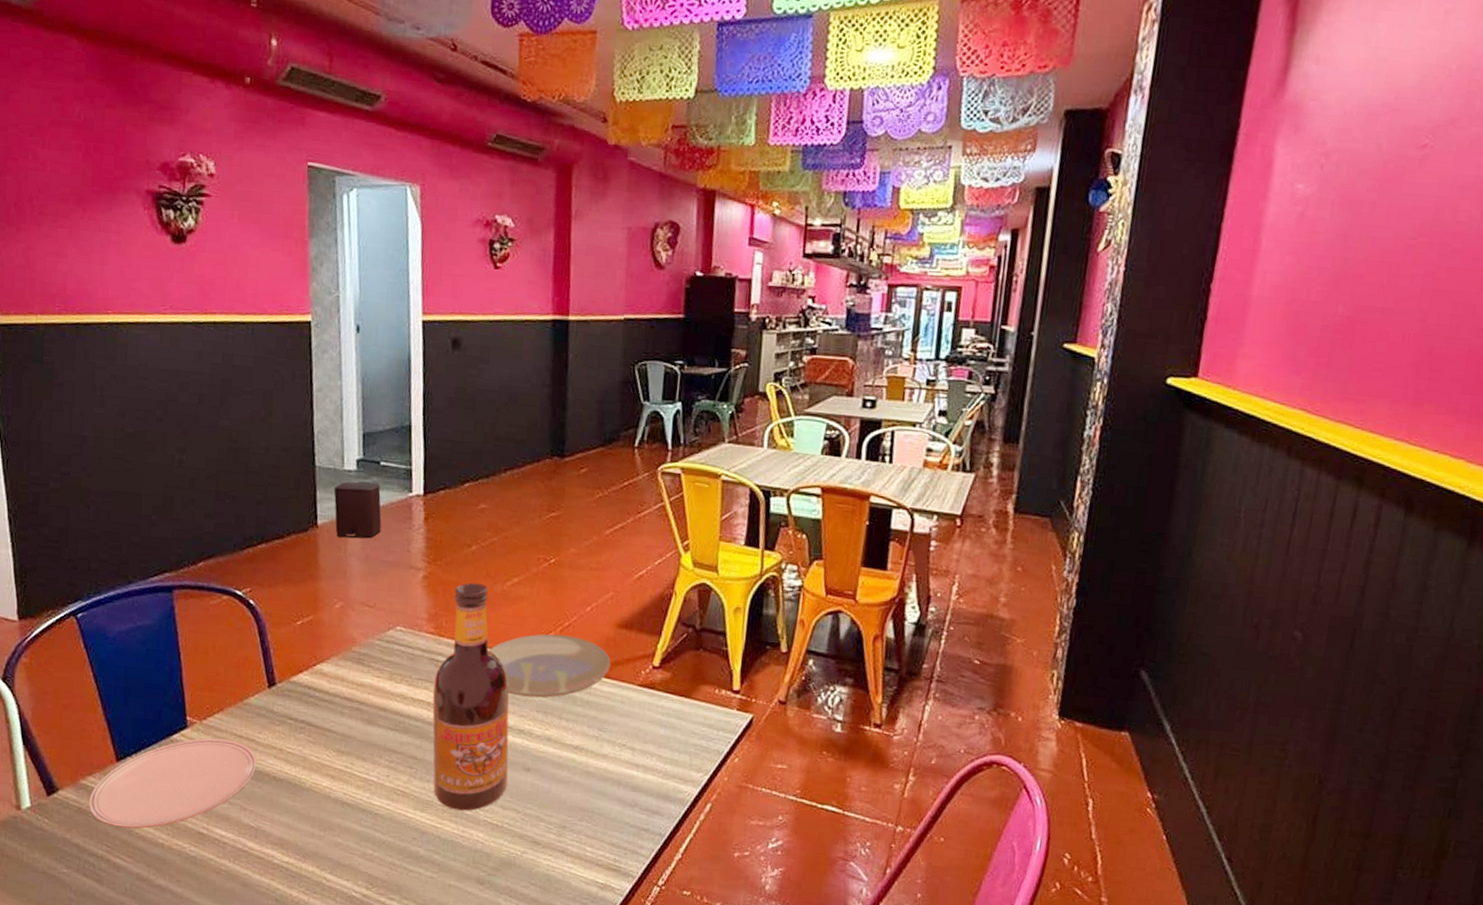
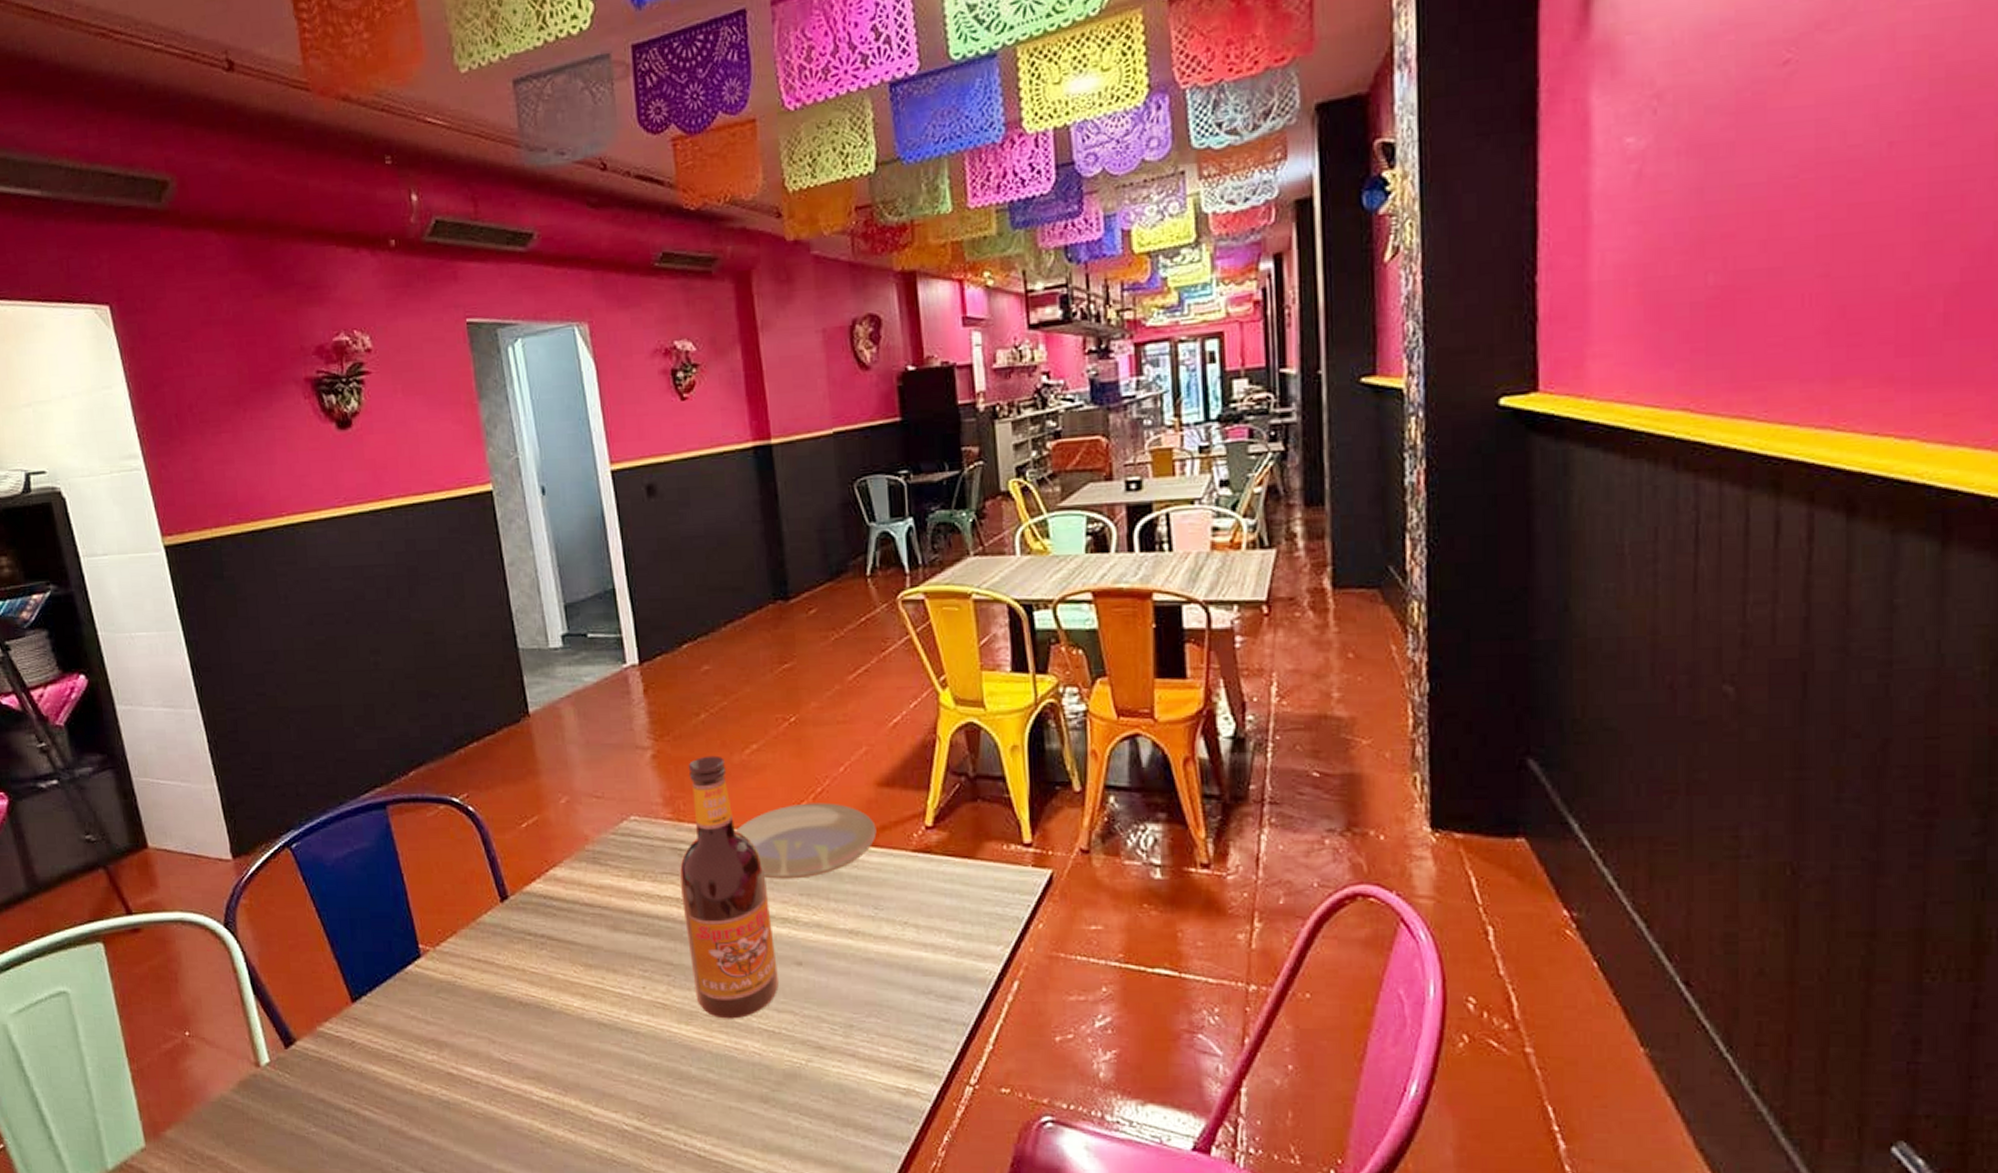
plate: present [89,738,257,829] -> none [328,964,500,1076]
pedal bin: present [334,481,382,539] -> none [541,657,598,724]

